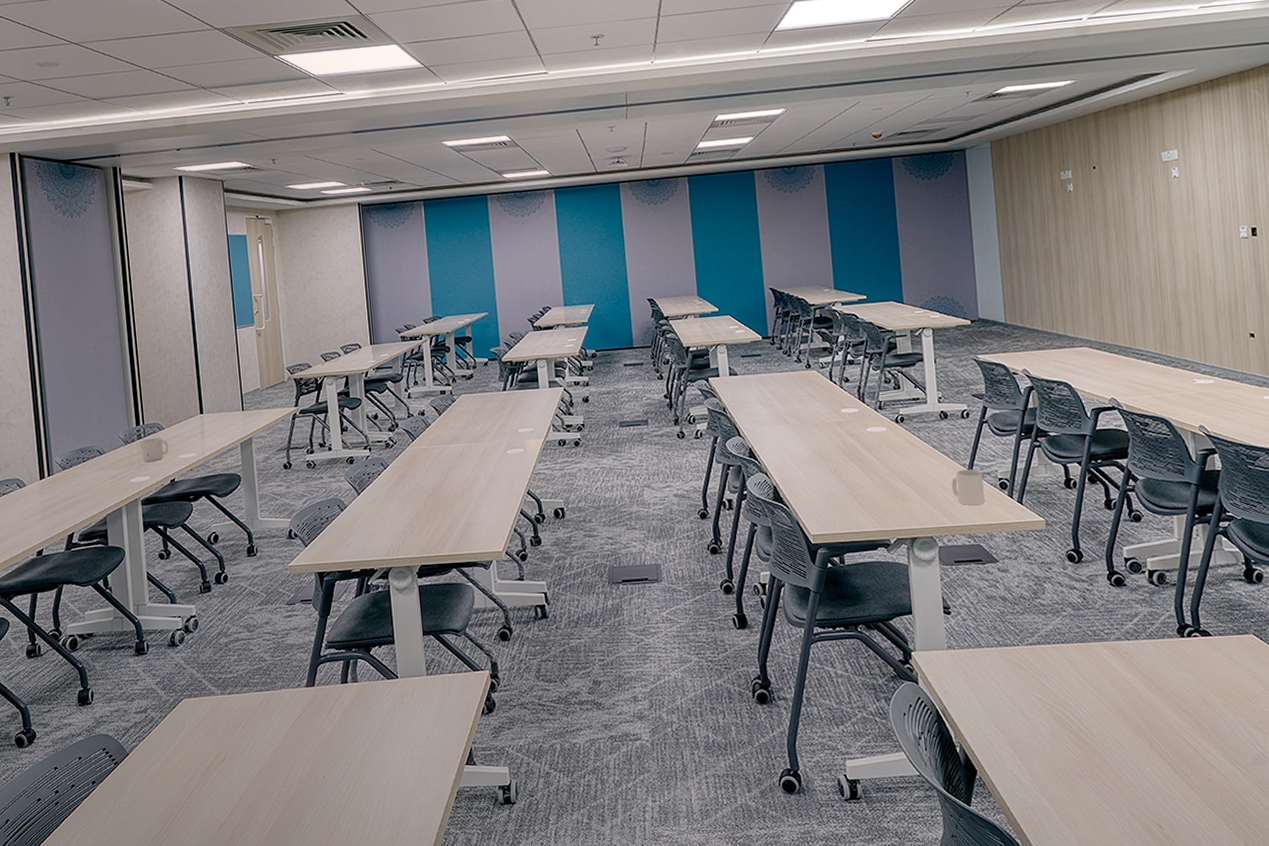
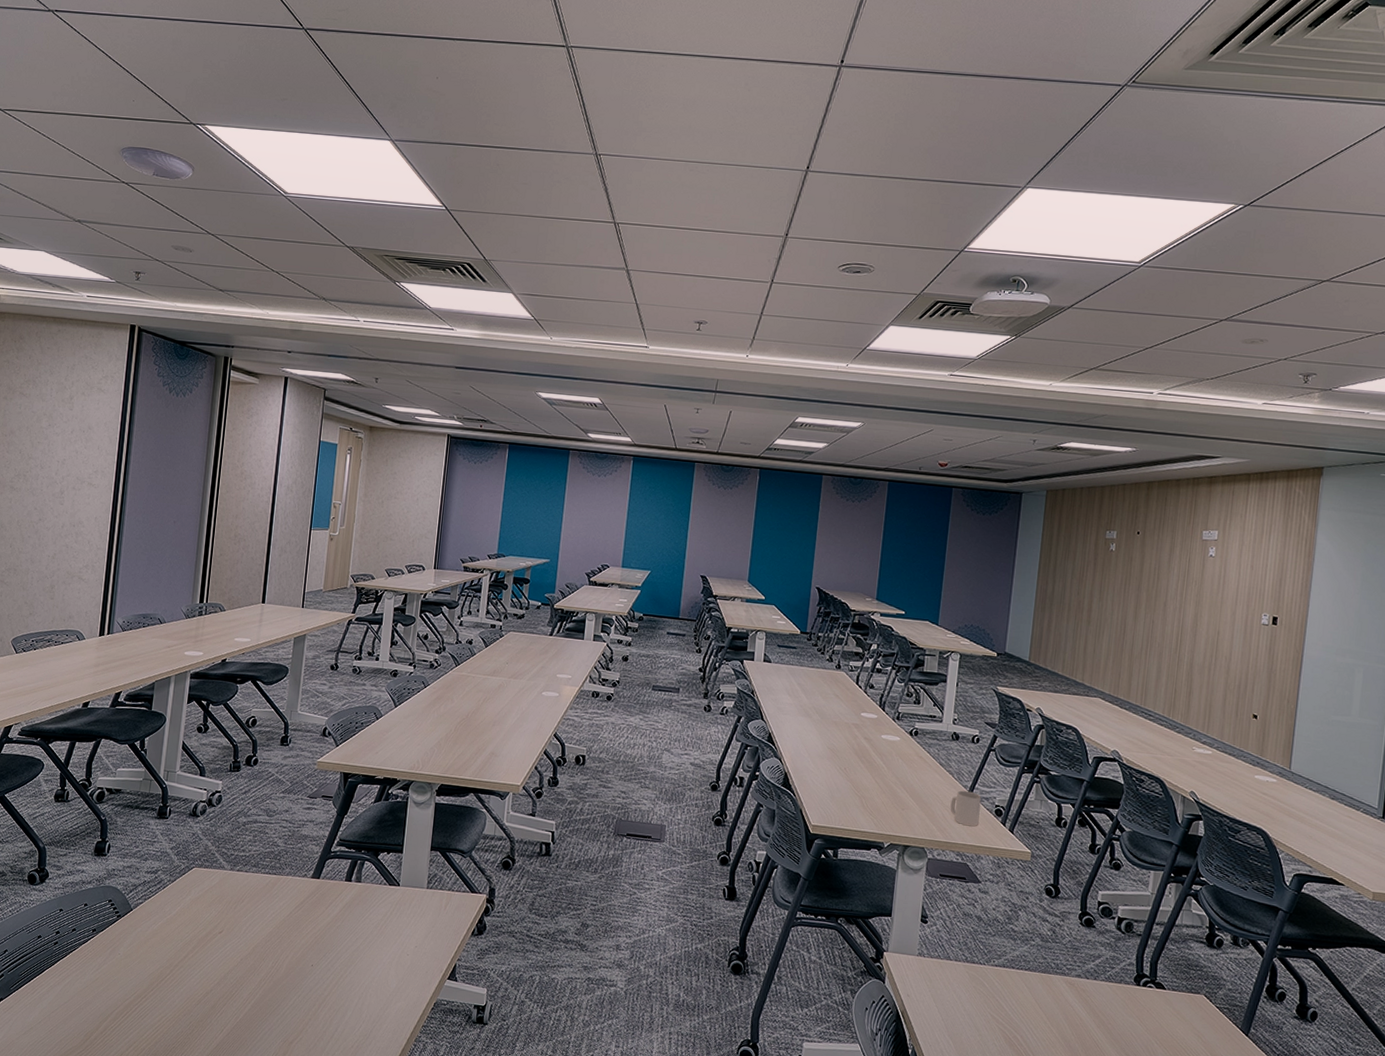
mug: present [140,438,169,462] -> none [199,617,226,639]

